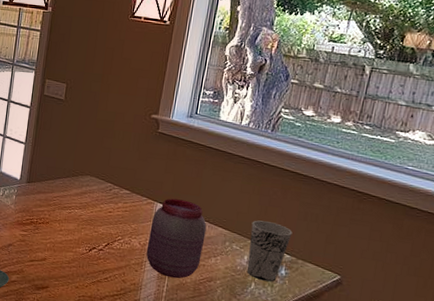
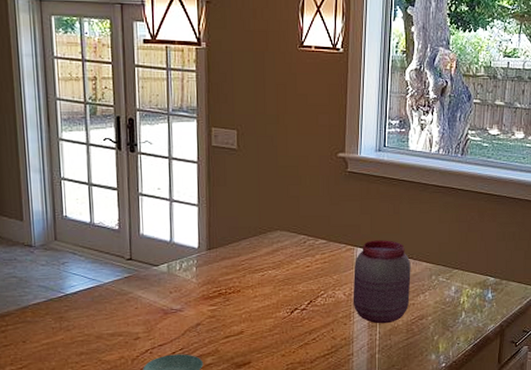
cup: present [246,220,293,282] -> none [454,248,494,308]

